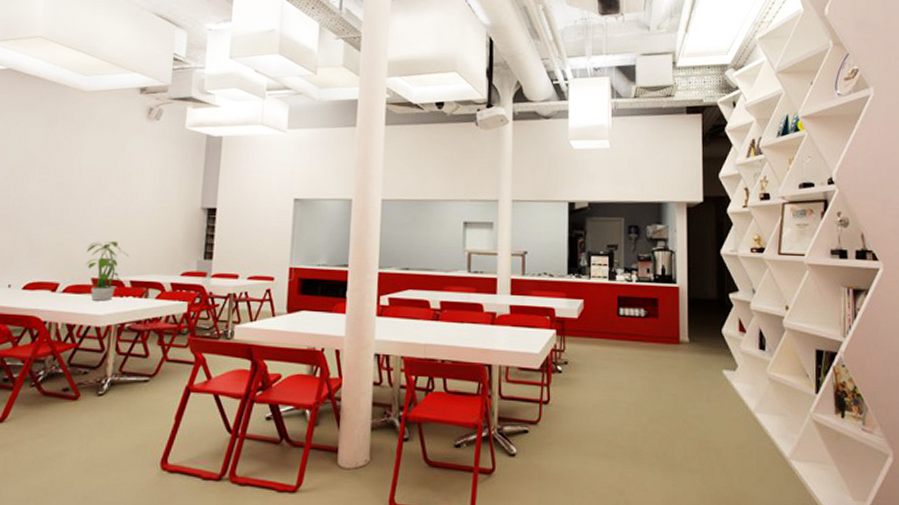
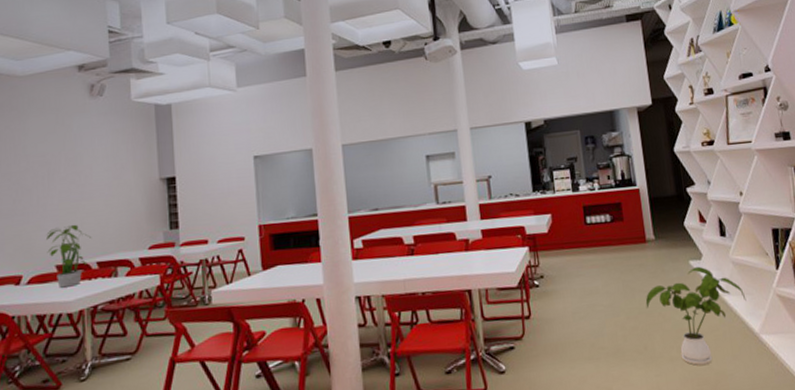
house plant: none [671,377,779,483] -> present [645,266,747,366]

